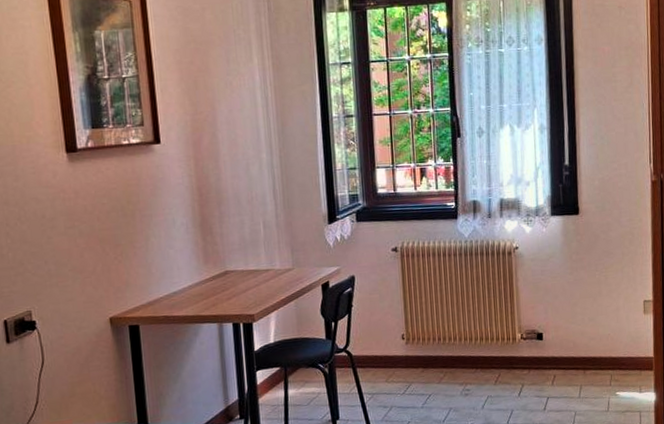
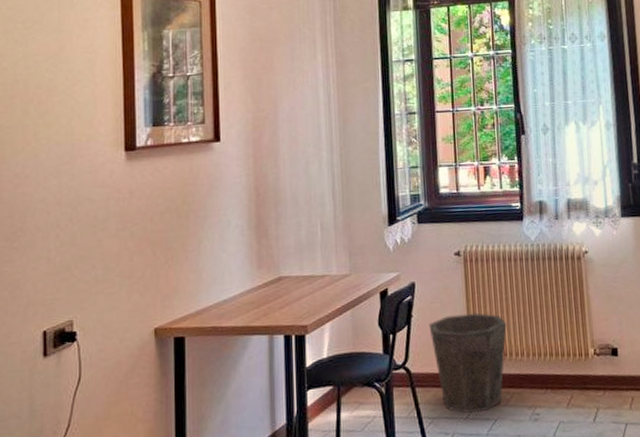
waste bin: none [368,302,441,389] -> present [429,313,507,413]

